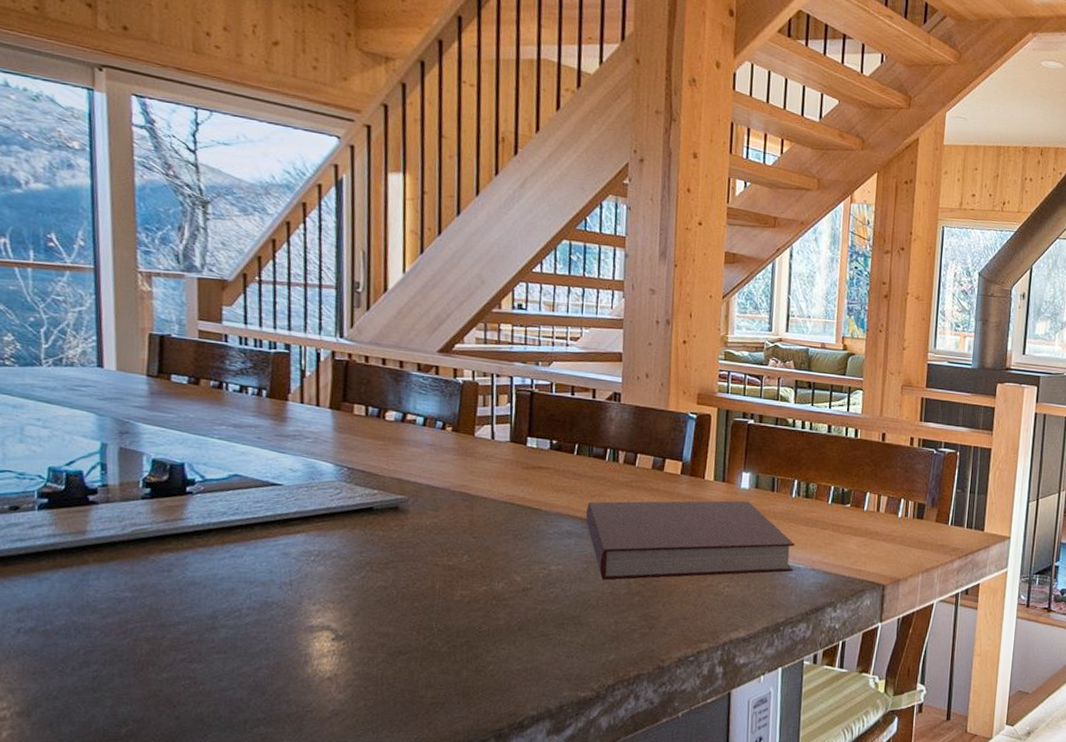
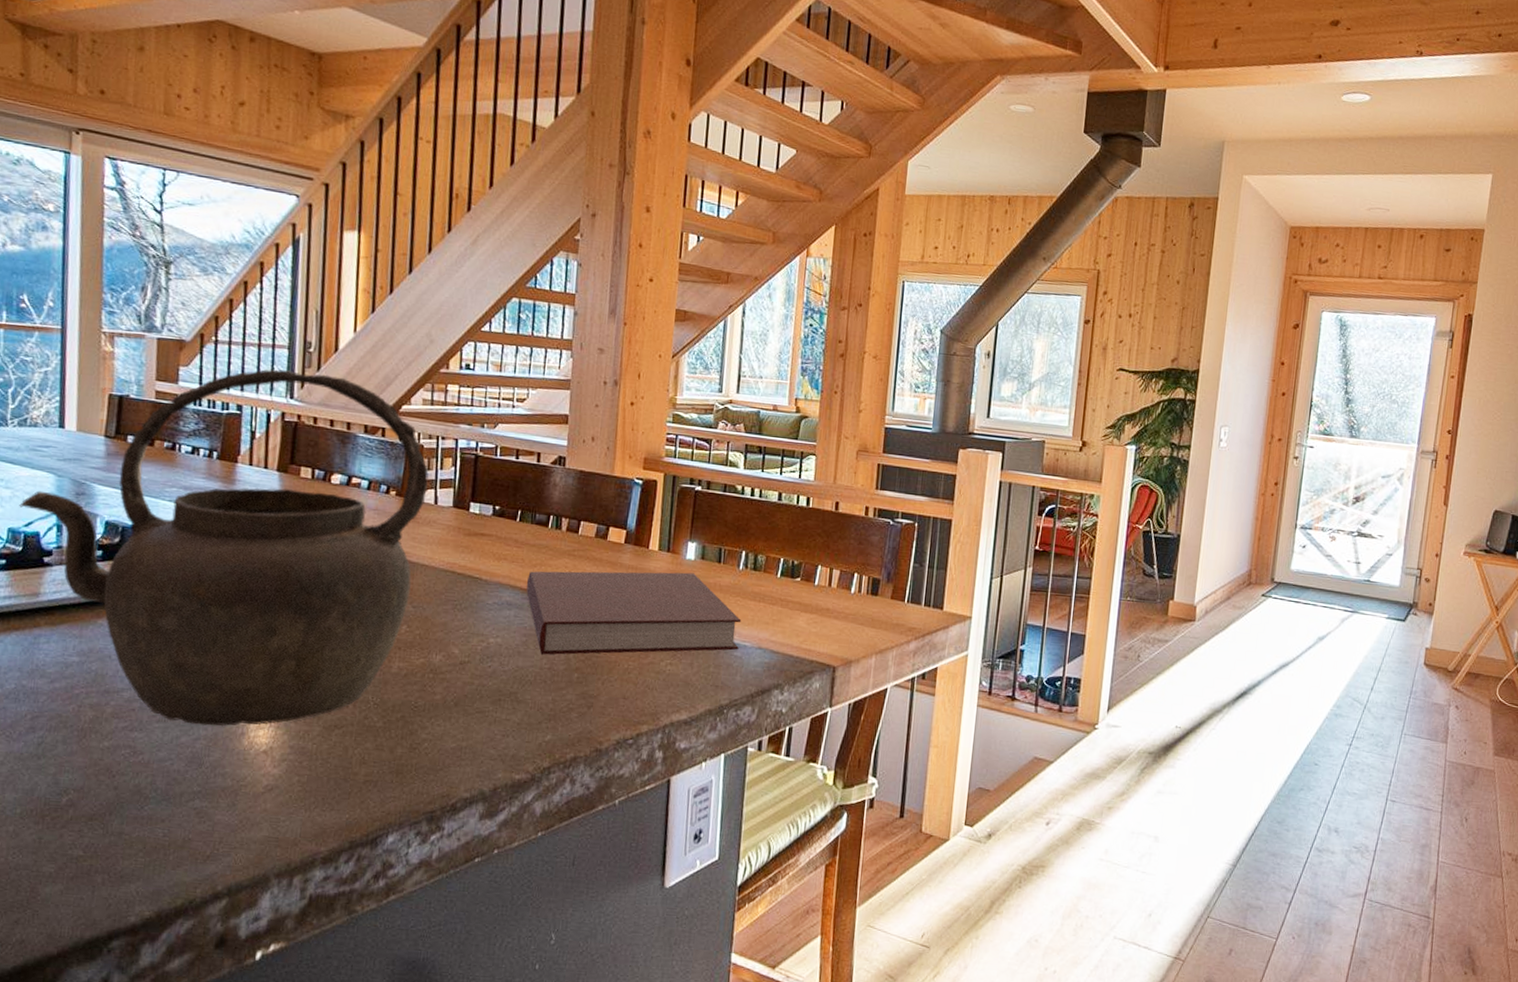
kettle: none [59,309,485,656] -> present [19,369,429,727]

